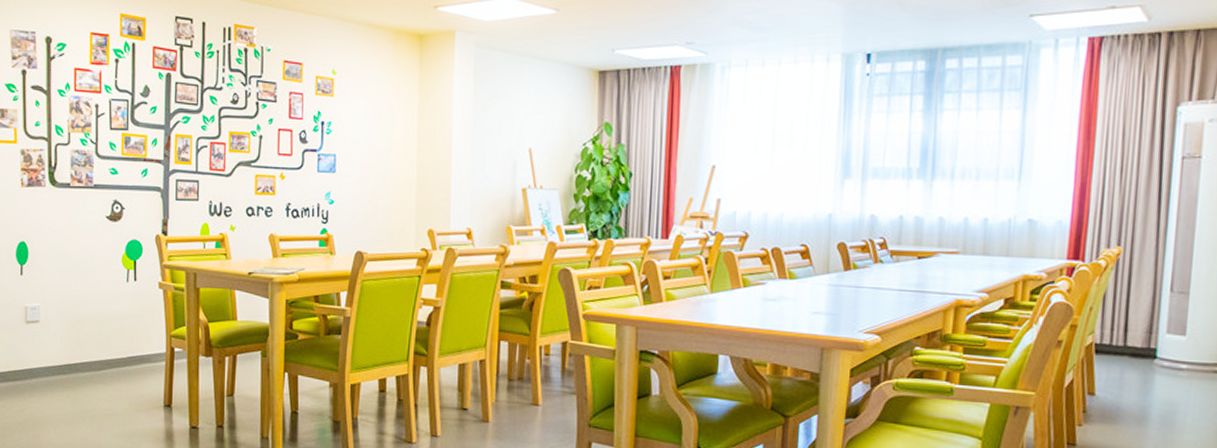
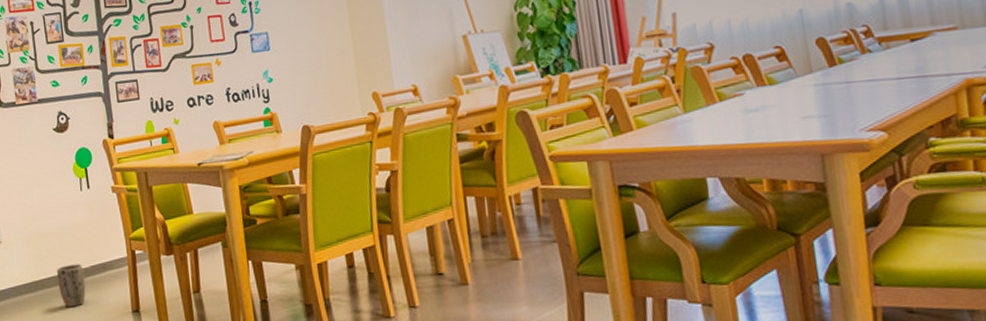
plant pot: none [93,352,121,394] -> present [57,264,86,308]

